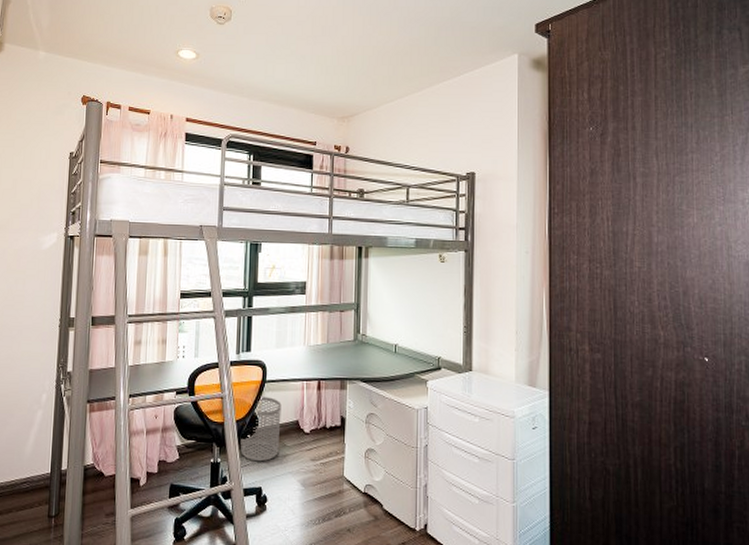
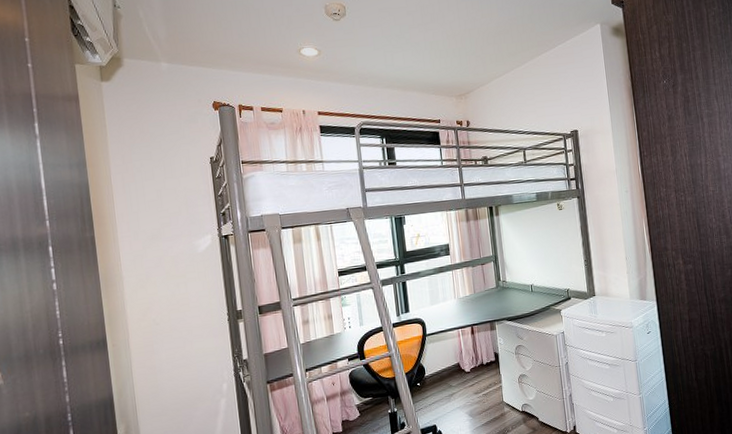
waste bin: present [240,397,282,462] -> none [412,348,446,405]

